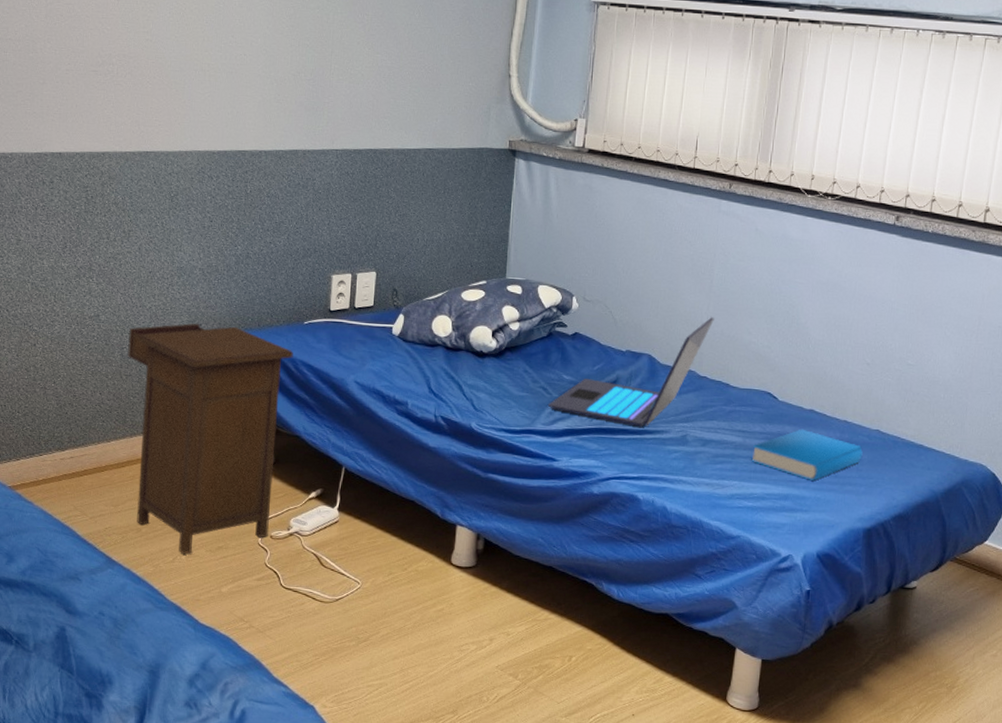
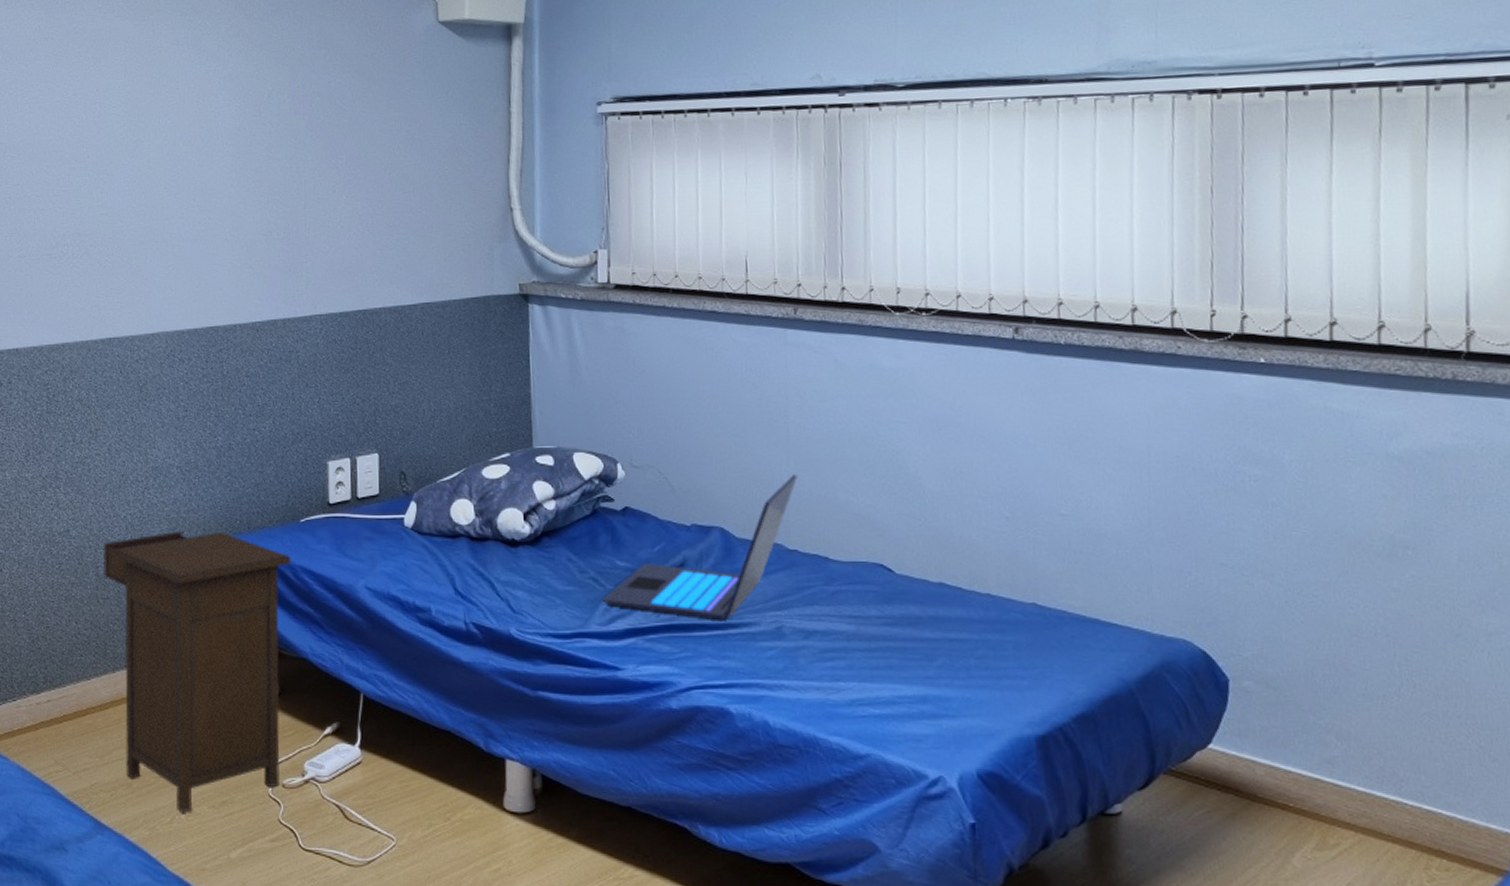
book: present [751,428,863,481] -> none [871,608,1019,675]

